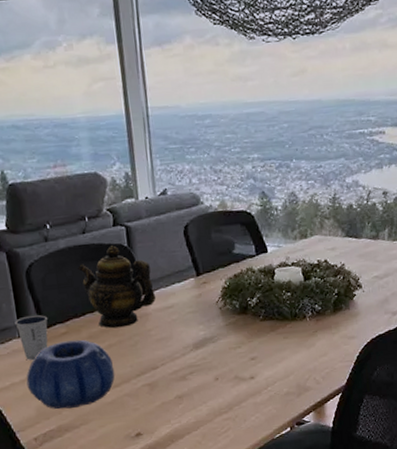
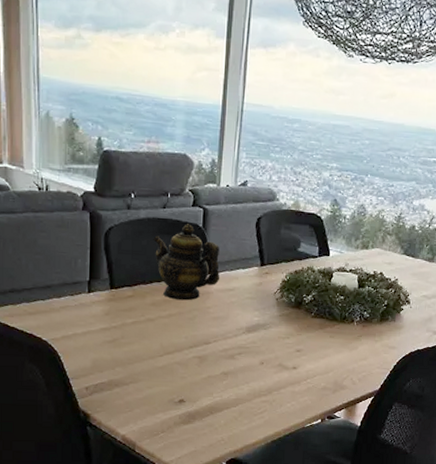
dixie cup: present [15,314,48,361] -> none [87,274,117,317]
decorative bowl: present [26,339,115,409] -> none [88,303,170,366]

